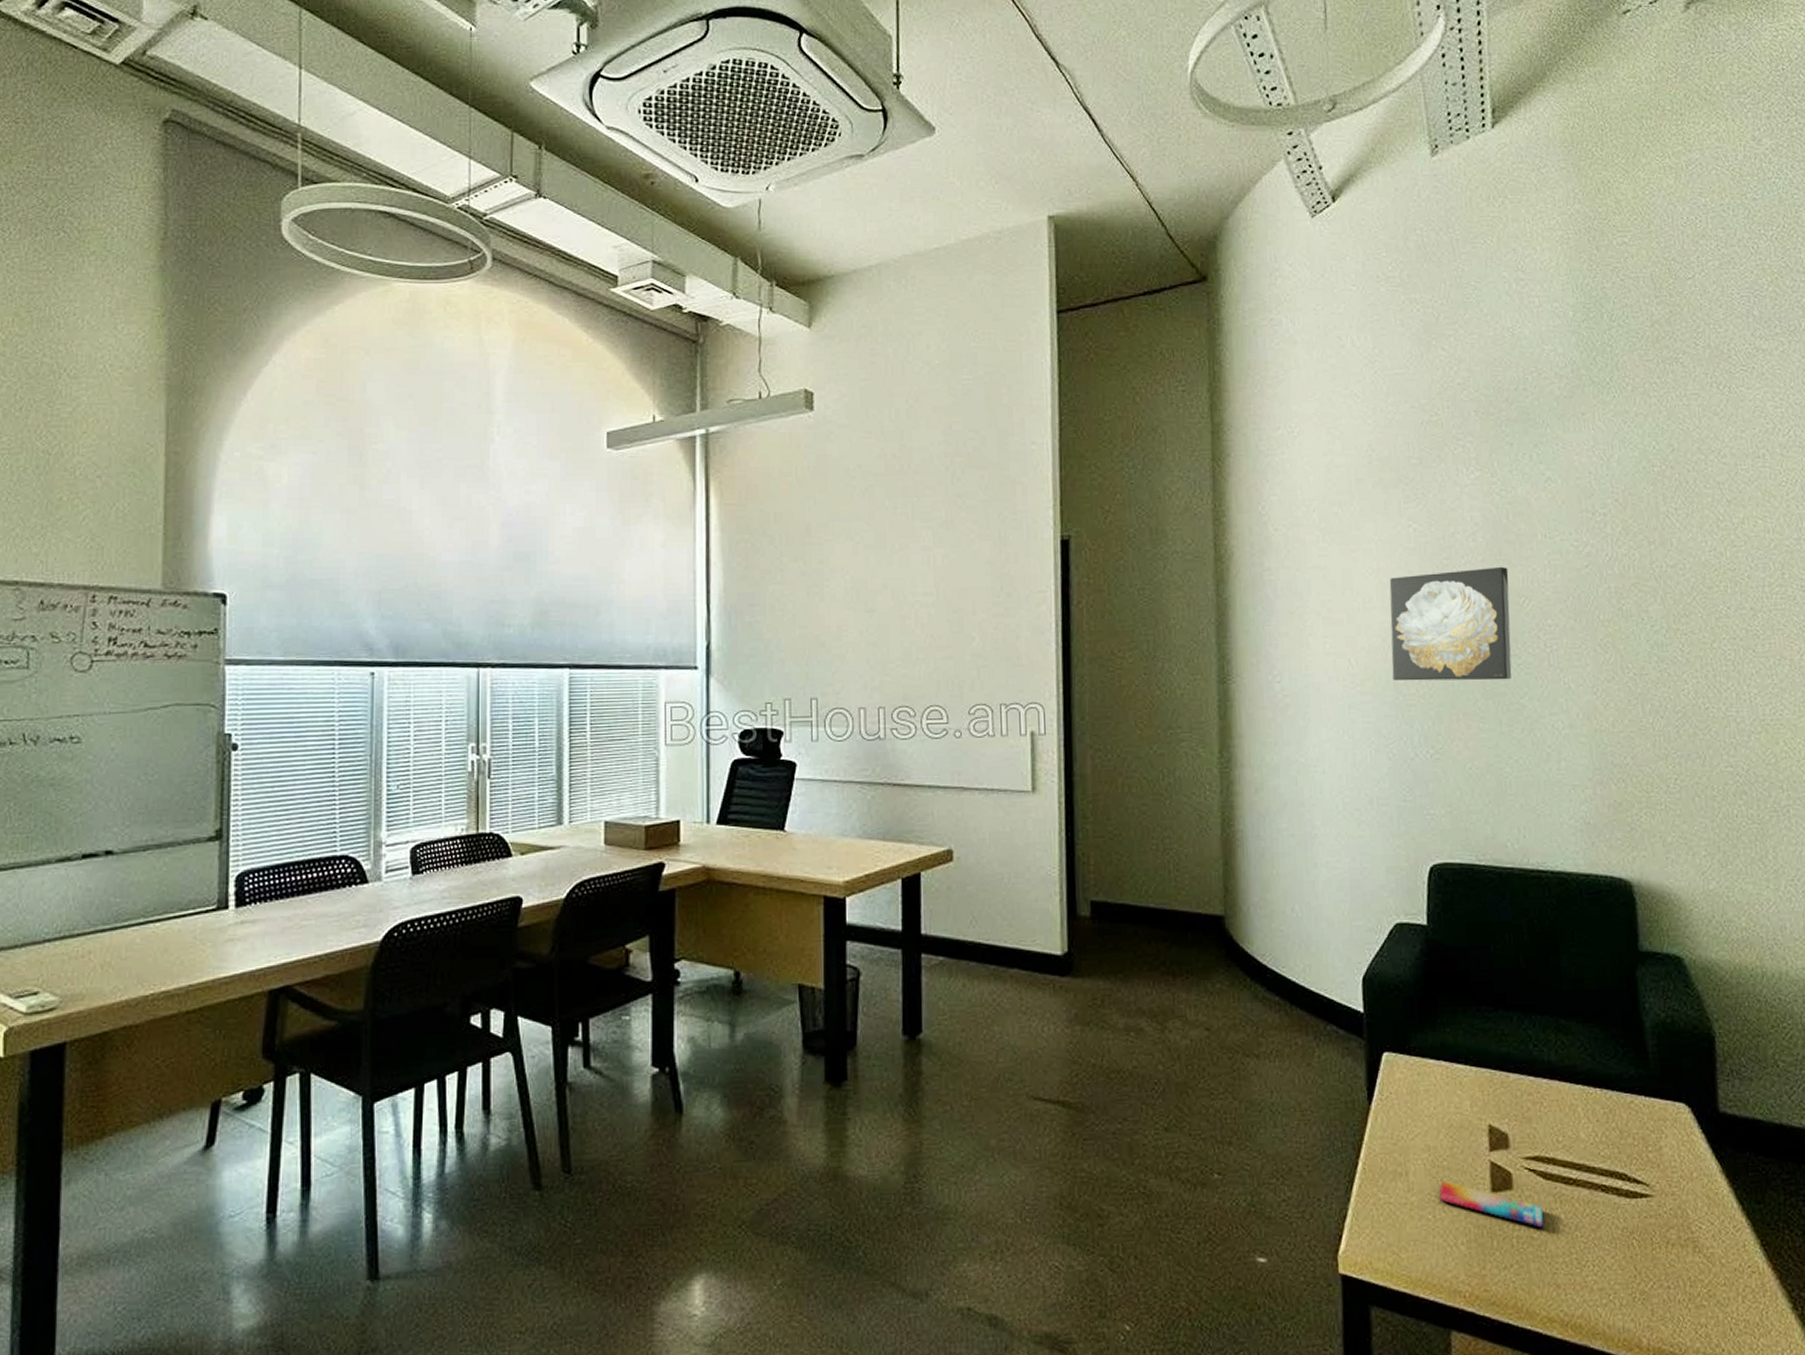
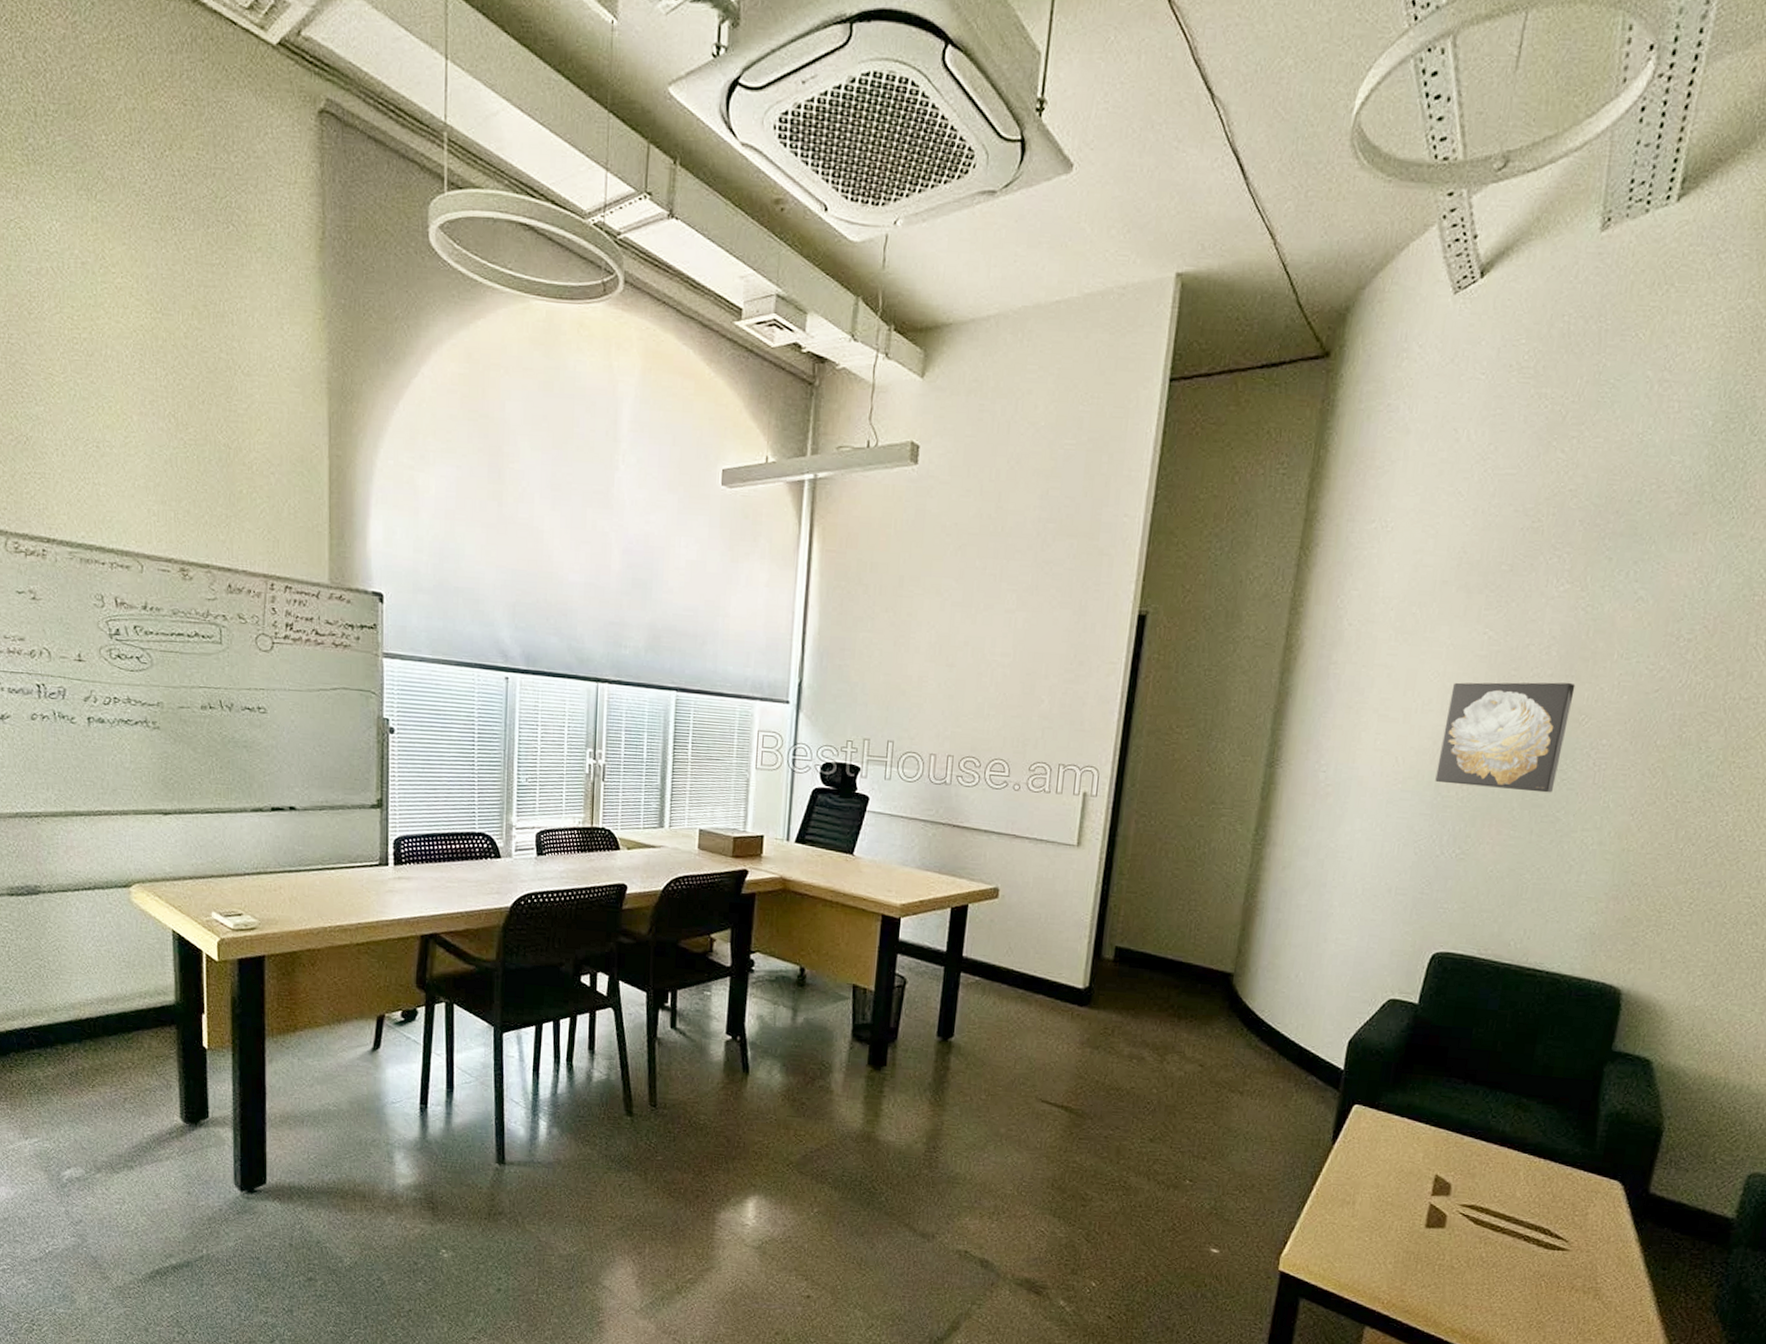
smartphone: present [1439,1181,1543,1228] -> none [1378,1213,1467,1261]

